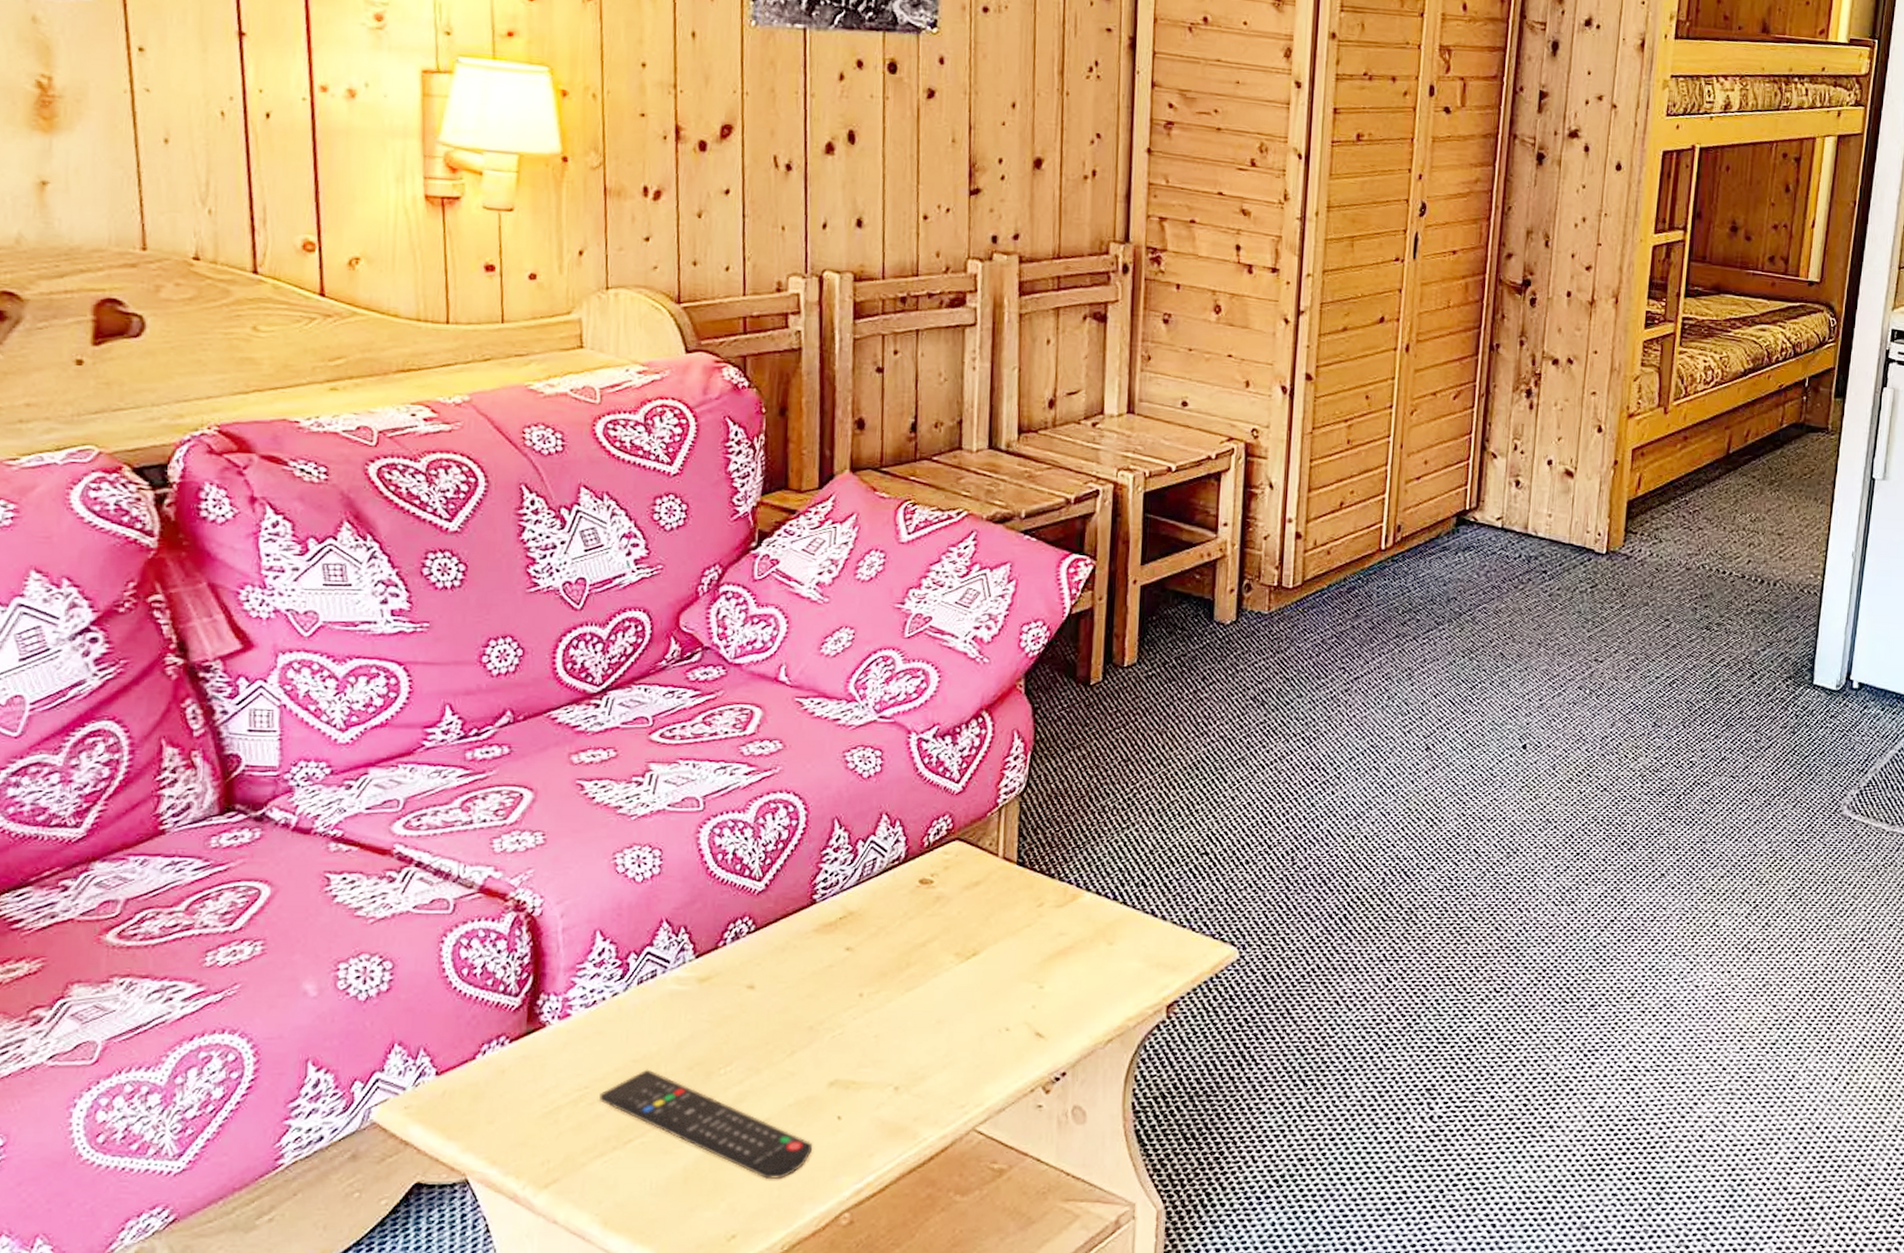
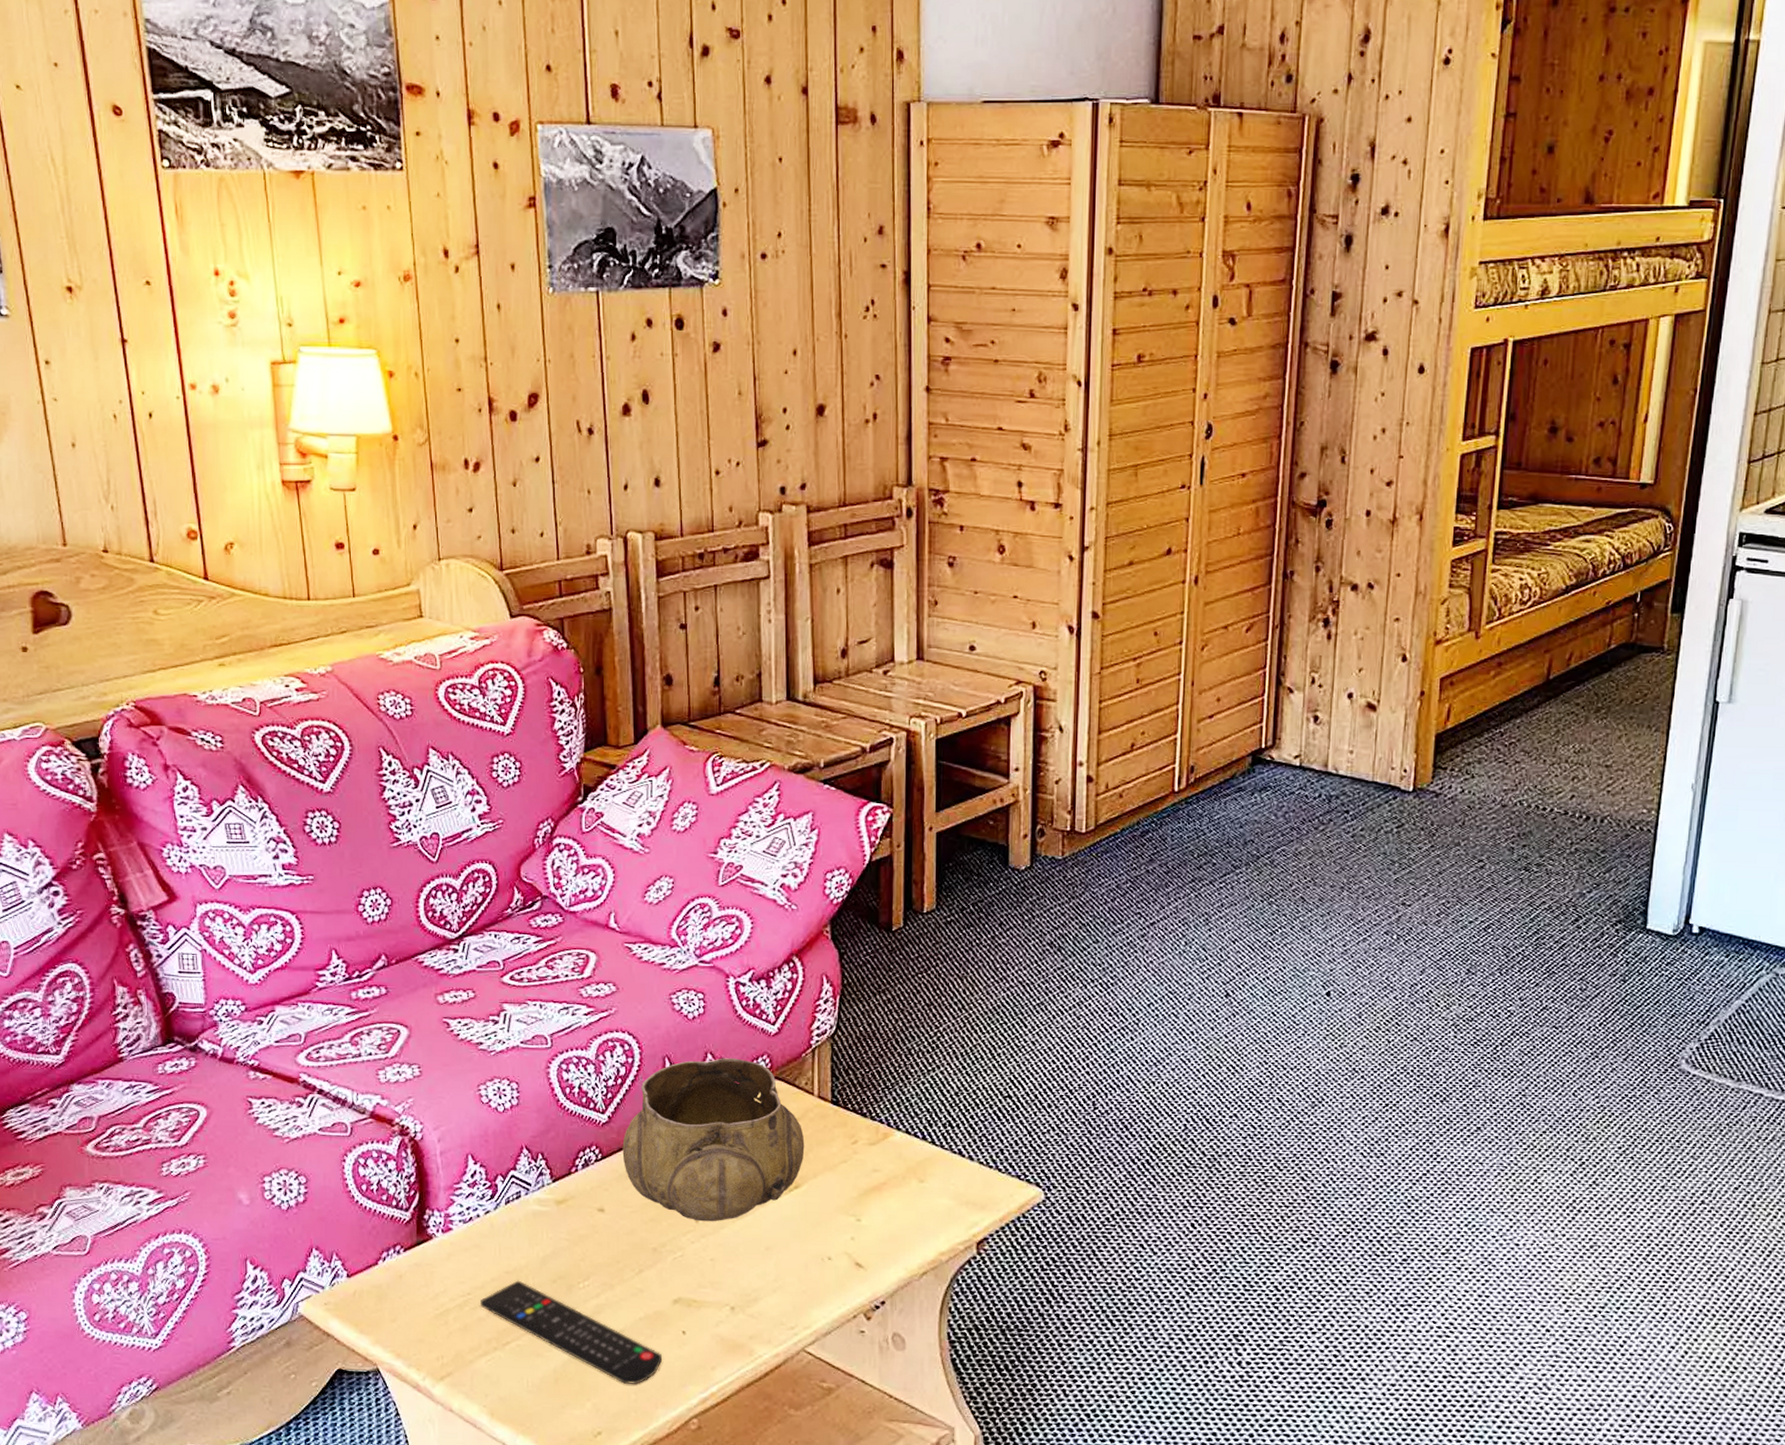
decorative bowl: none [779,819,986,995] -> present [622,1058,805,1222]

